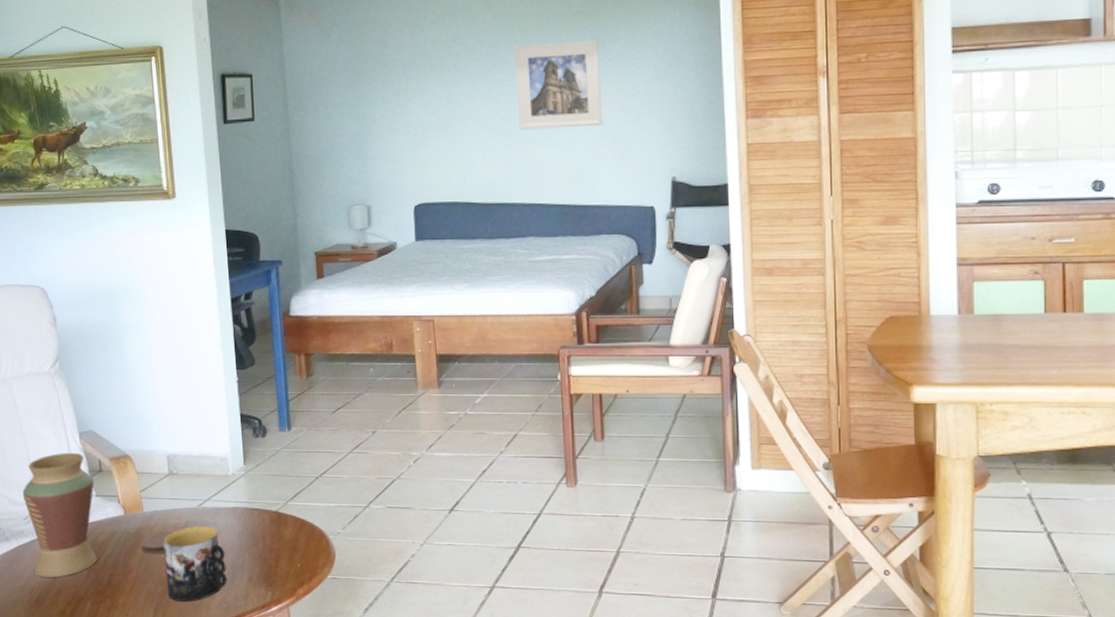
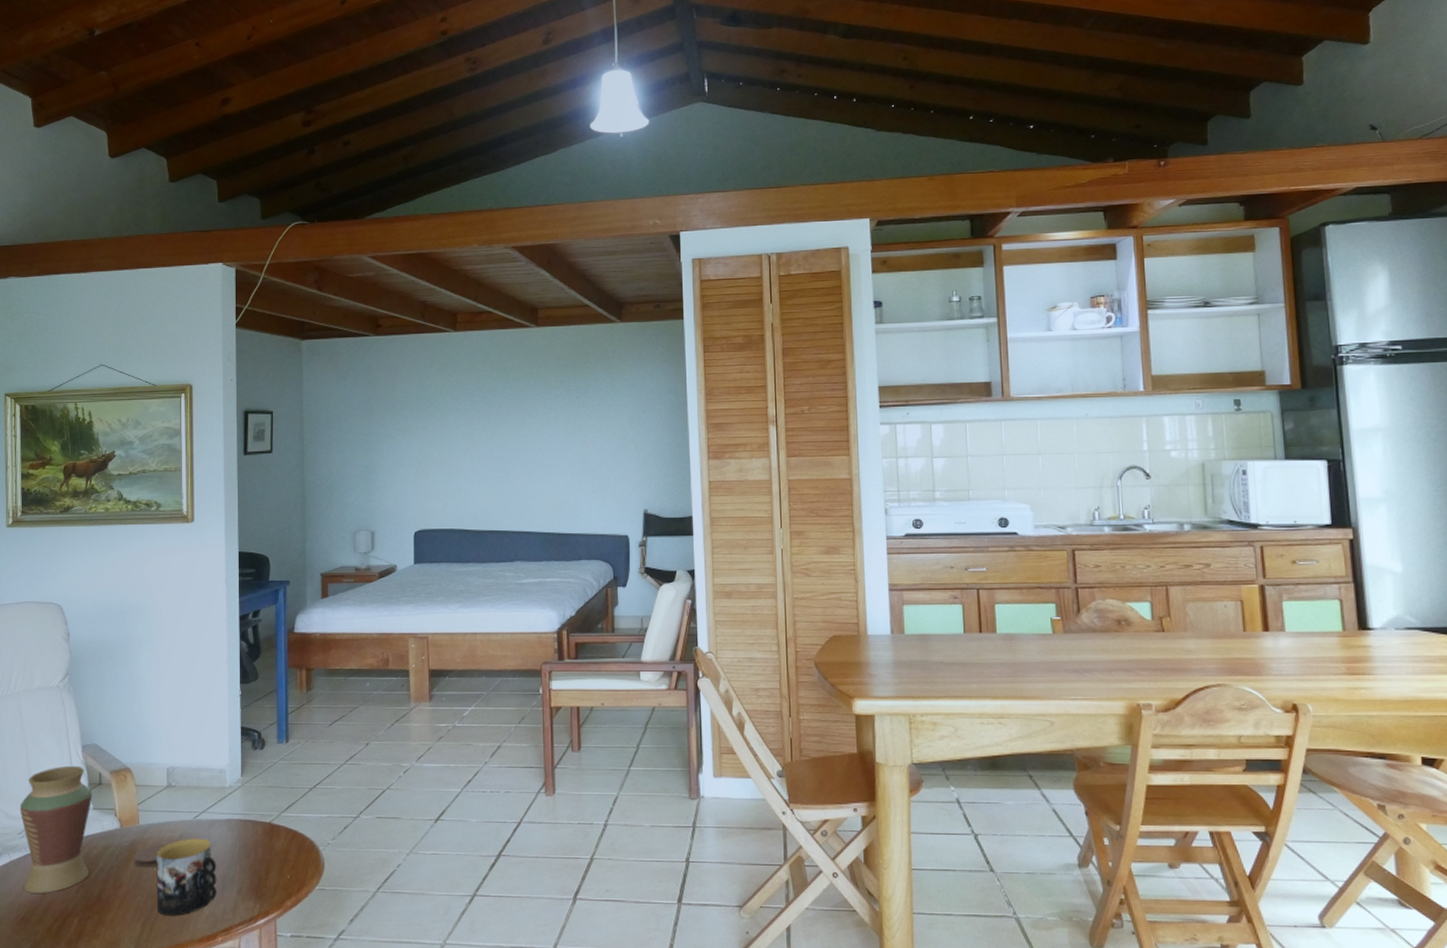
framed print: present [514,39,603,130] -> none [508,388,584,466]

